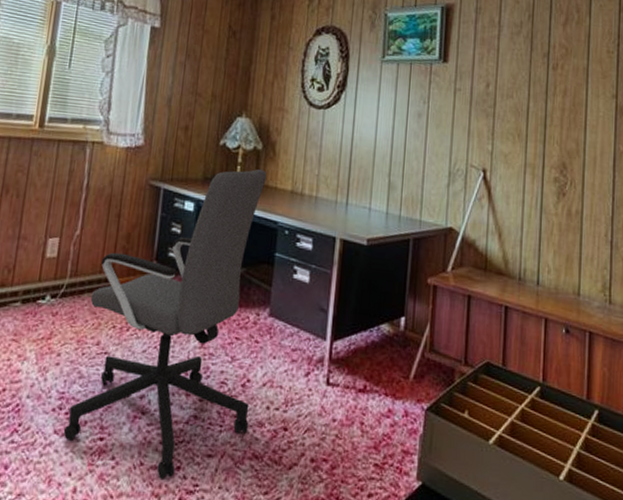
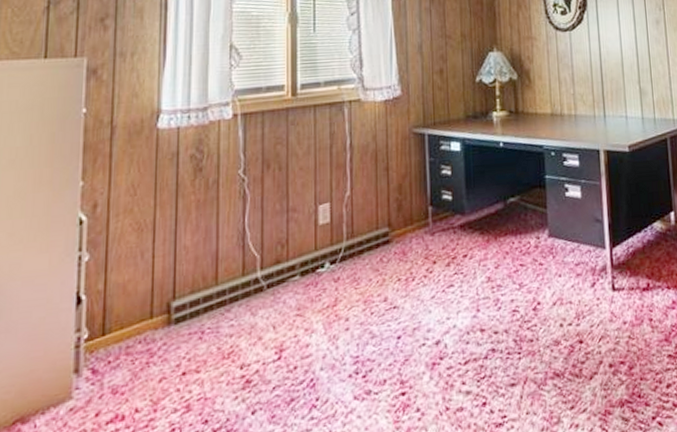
office chair: present [63,168,267,479] -> none [363,97,546,419]

